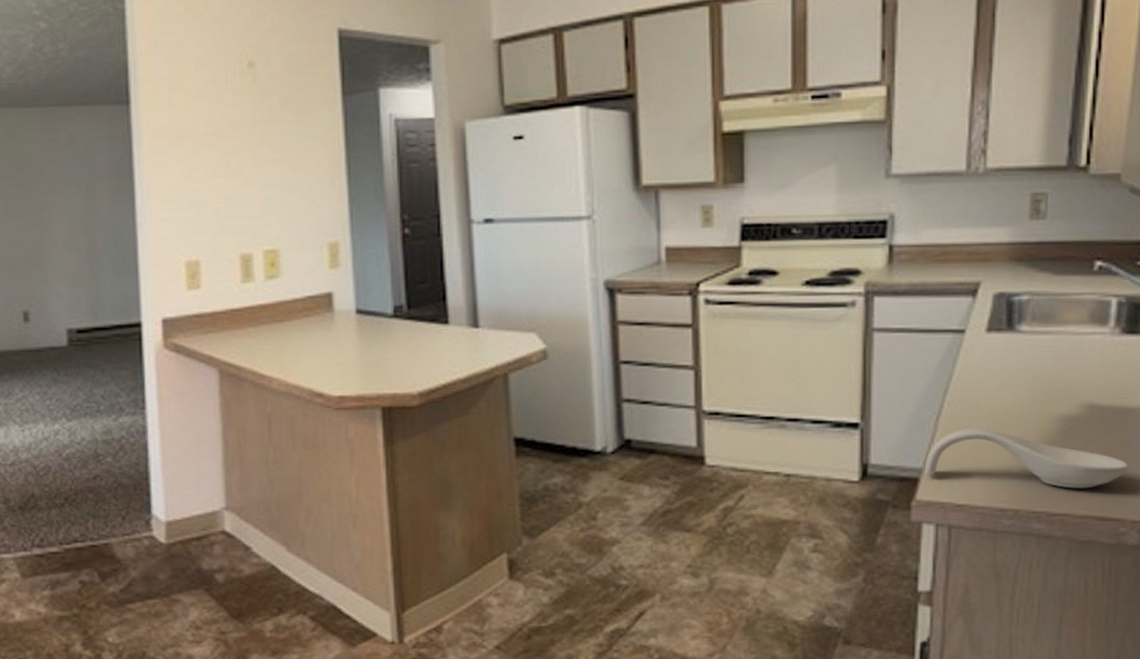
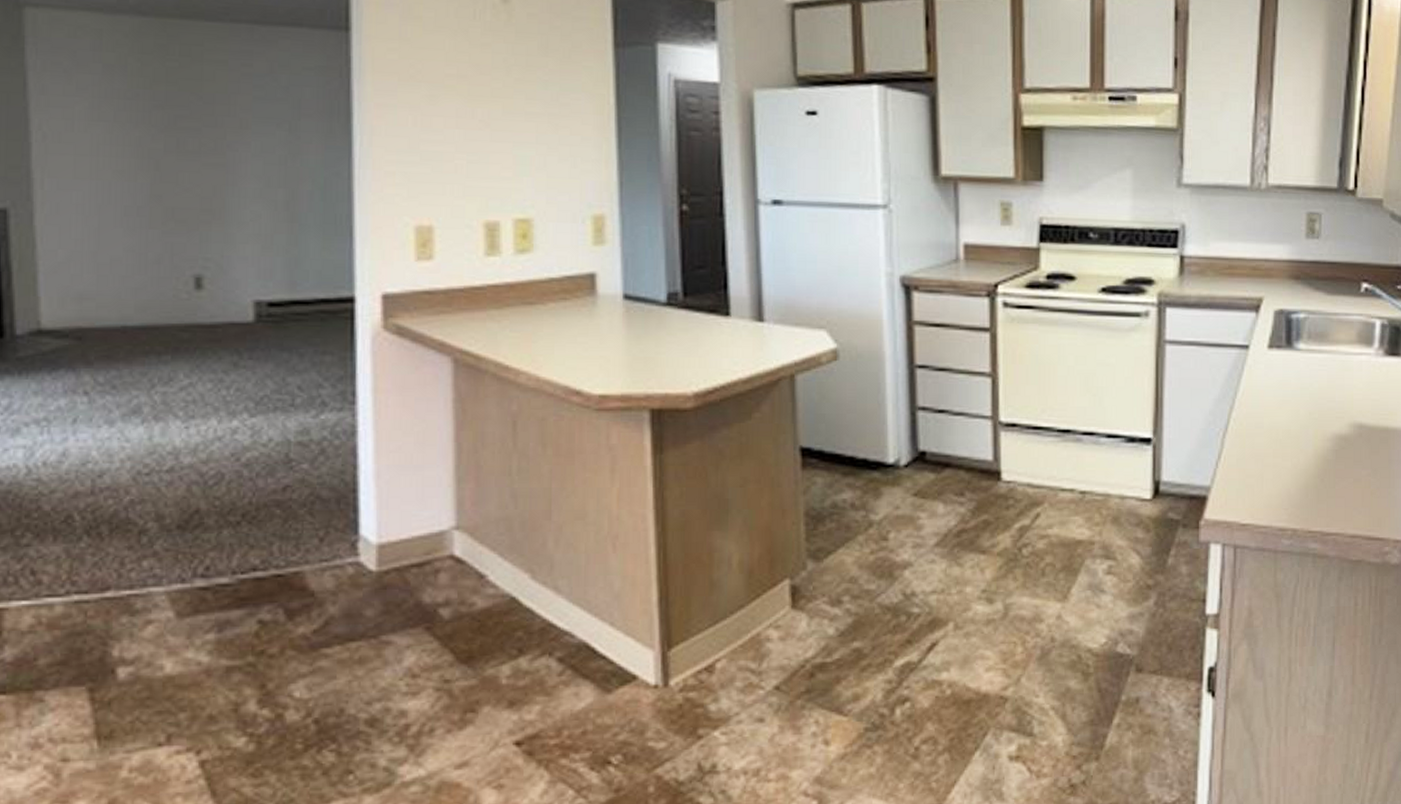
spoon rest: present [925,429,1129,489] -> none [1213,446,1391,508]

